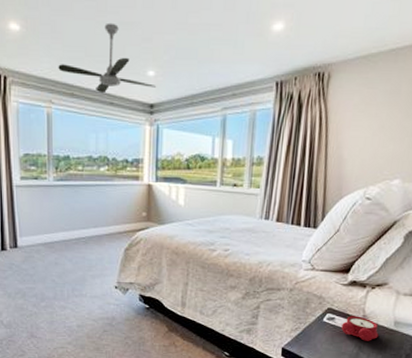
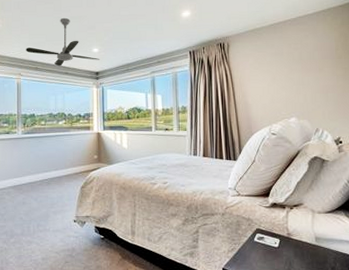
alarm clock: present [341,316,379,341] -> none [271,234,304,257]

